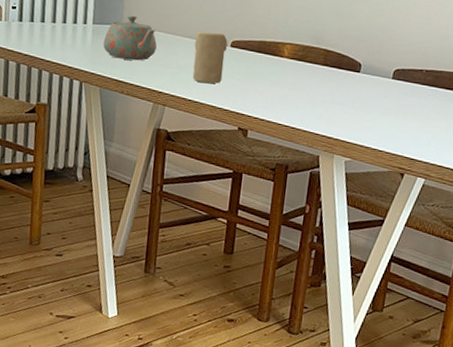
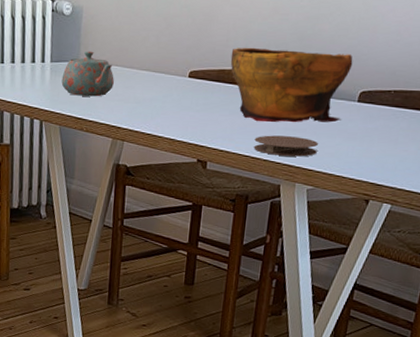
candle: present [192,31,228,84] -> none [150,63,185,117]
bowl: none [271,21,388,98] -> present [230,47,353,123]
coaster: none [293,106,356,129] -> present [253,135,319,157]

